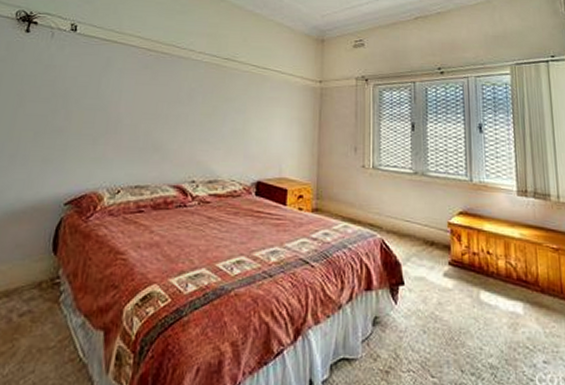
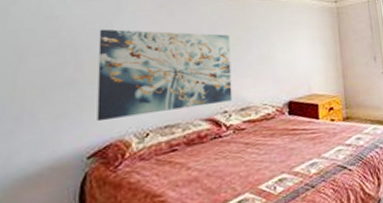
wall art: none [76,83,207,172] -> present [97,29,233,122]

